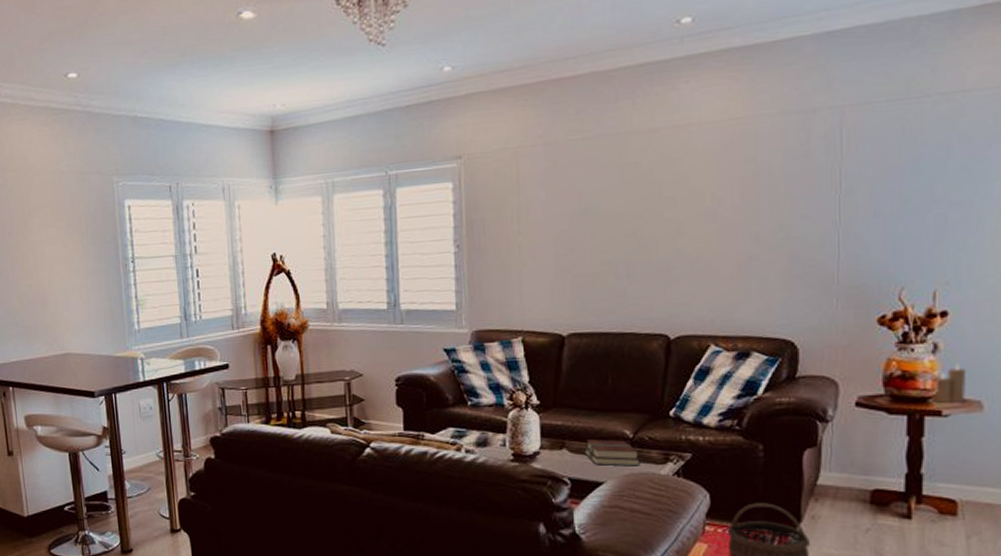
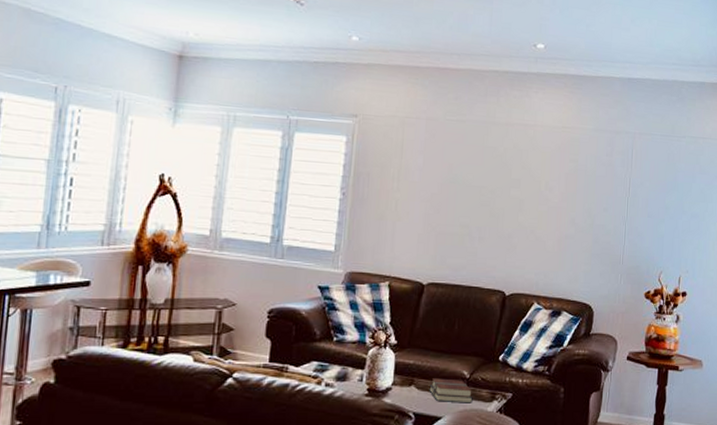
candle: present [932,363,967,404] -> none [674,331,695,362]

